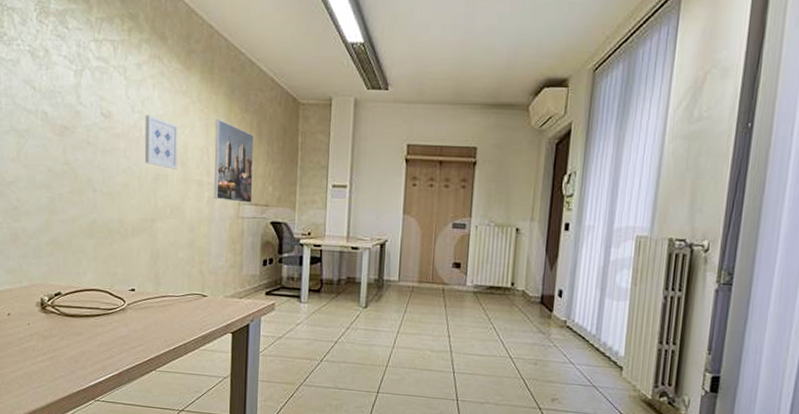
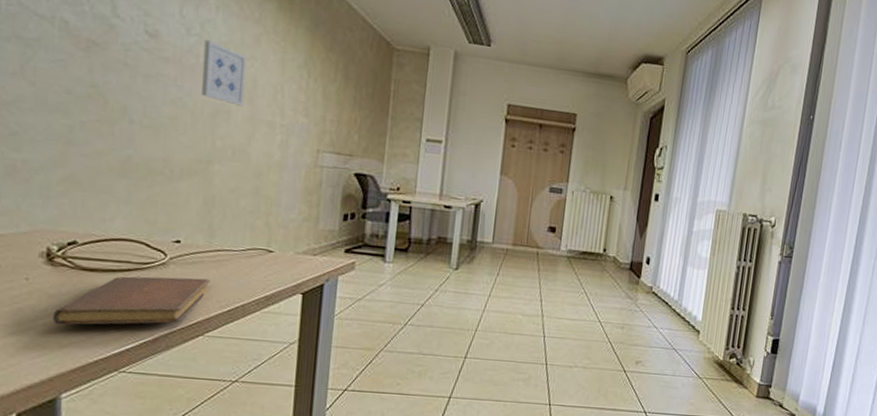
notebook: none [47,320,159,362] -> present [52,276,210,325]
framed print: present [214,119,254,203] -> none [288,54,339,151]

